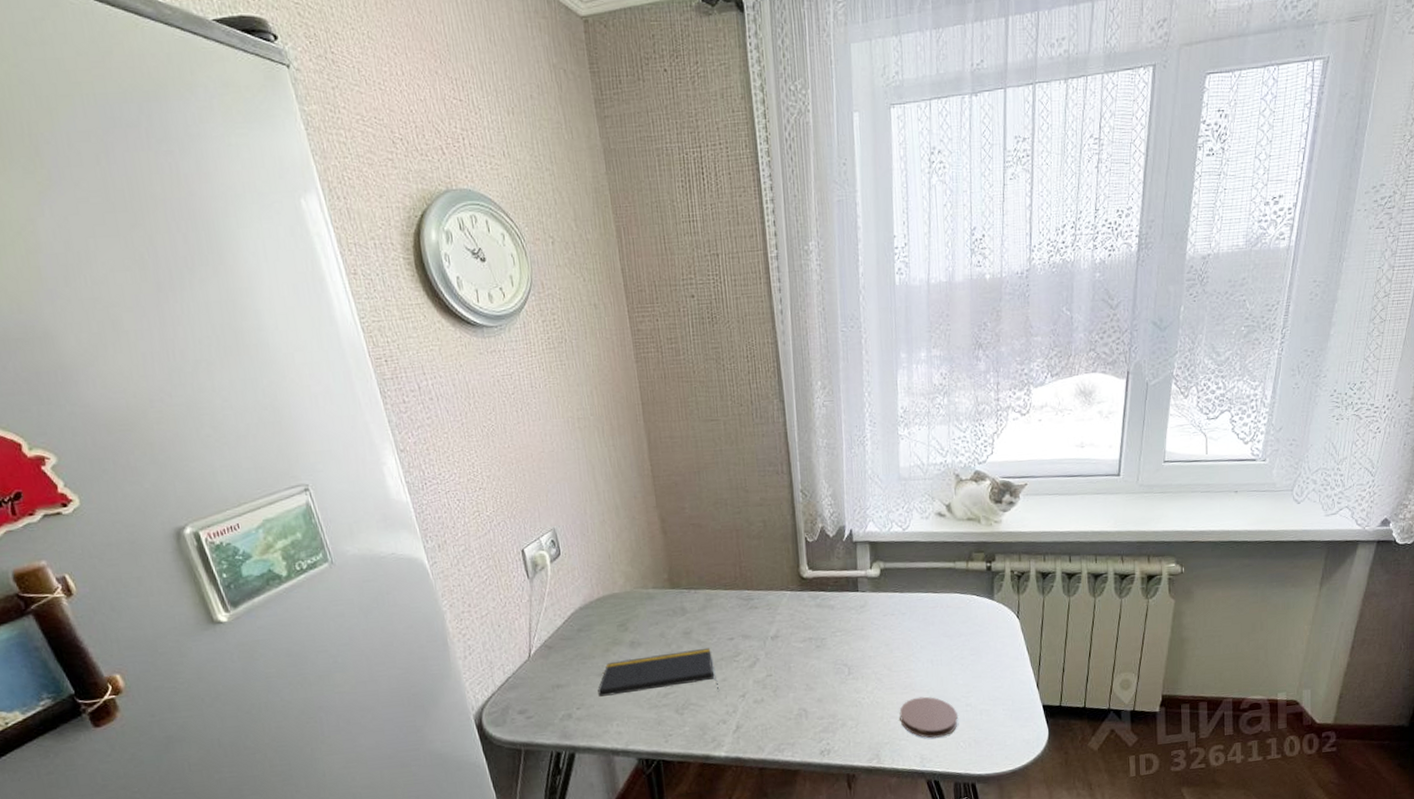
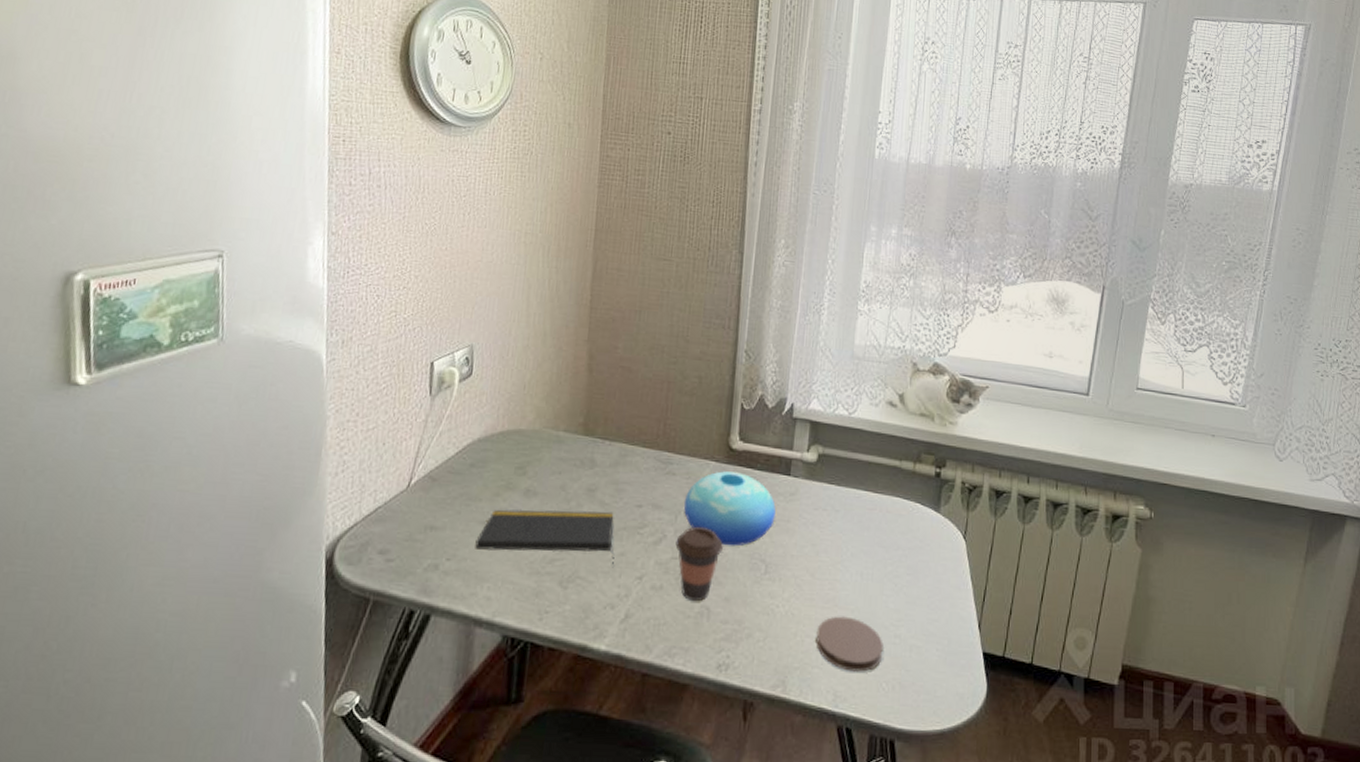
coffee cup: none [768,646,809,707] -> present [675,526,723,602]
bowl: none [769,596,850,658] -> present [684,471,776,546]

